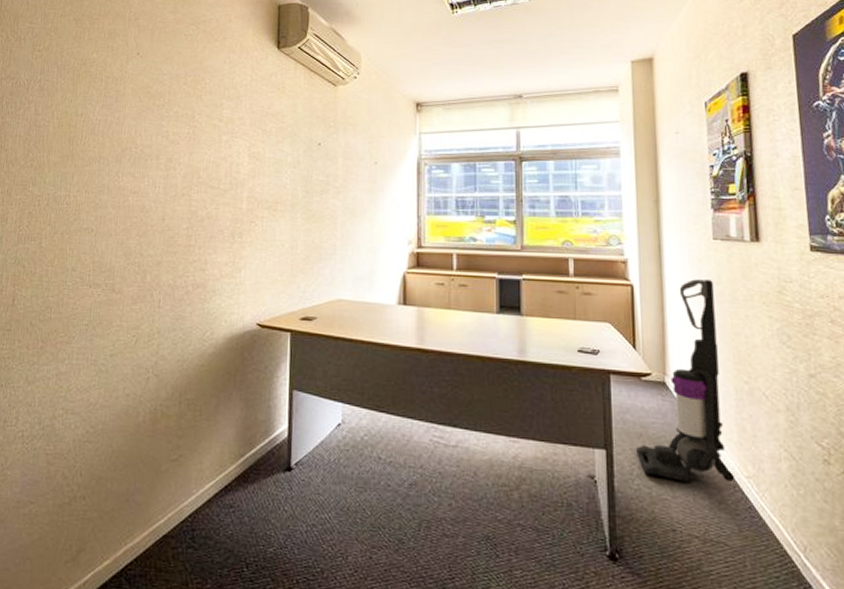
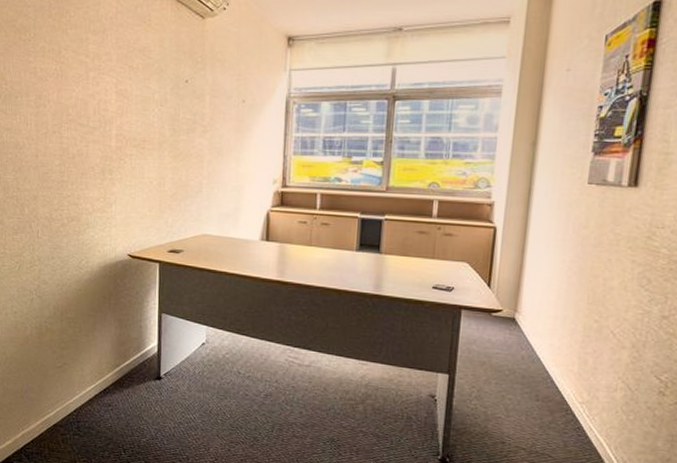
vacuum cleaner: present [636,279,734,482] -> none [477,223,581,406]

